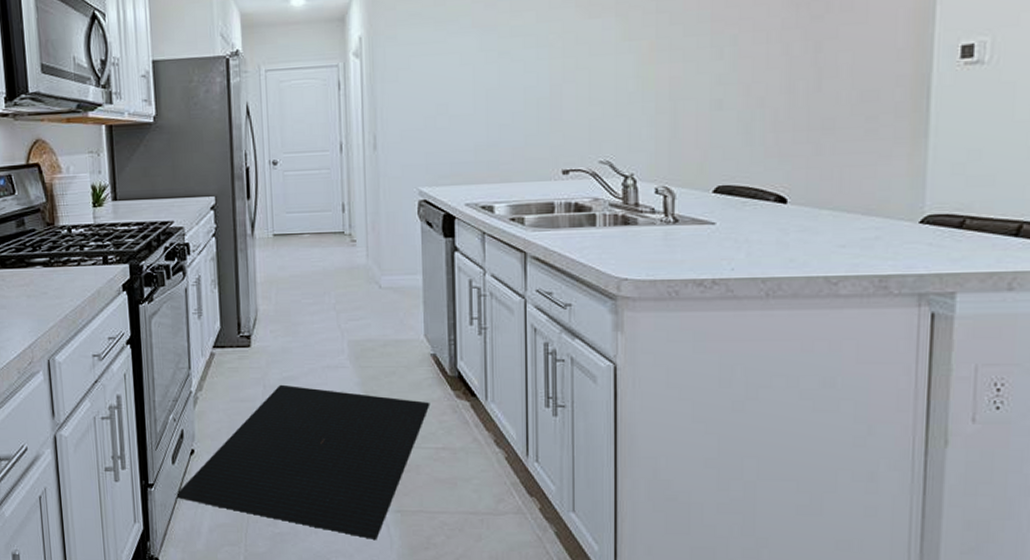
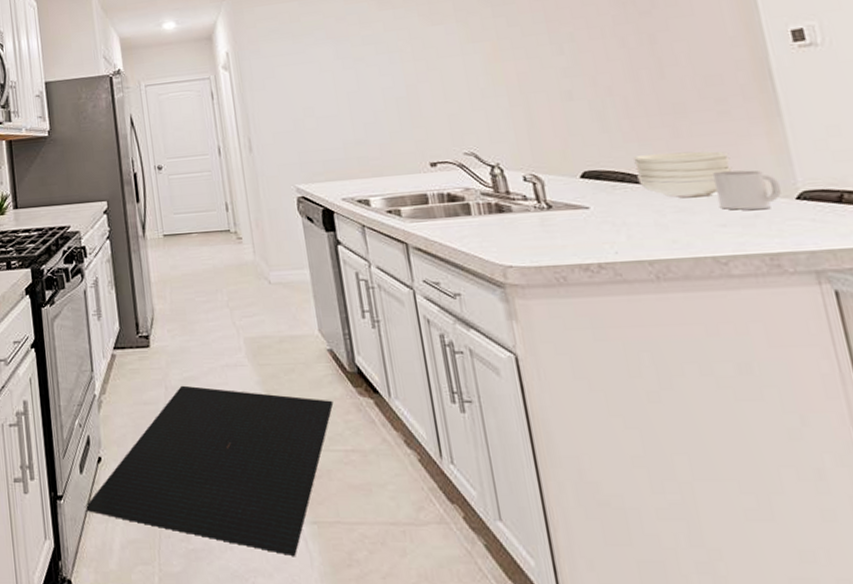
bowl: none [770,170,866,218] -> present [633,151,733,198]
mug: none [843,191,907,233] -> present [711,170,781,211]

